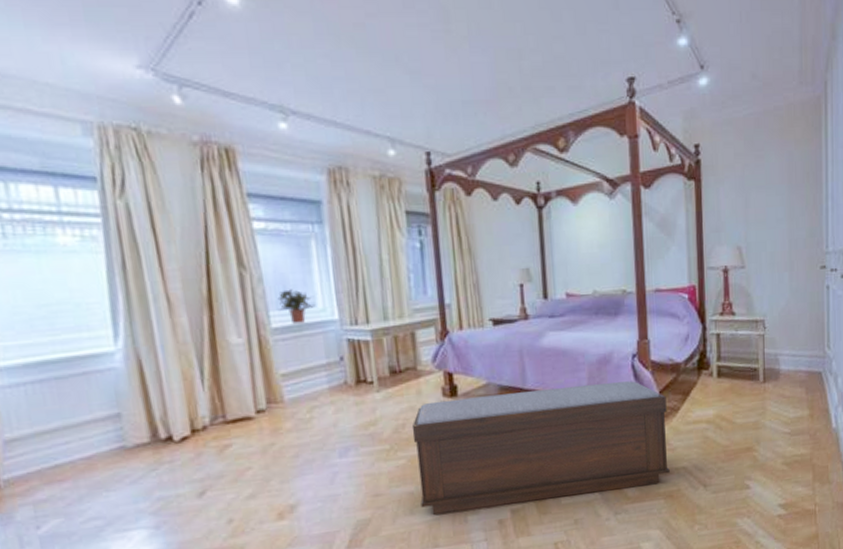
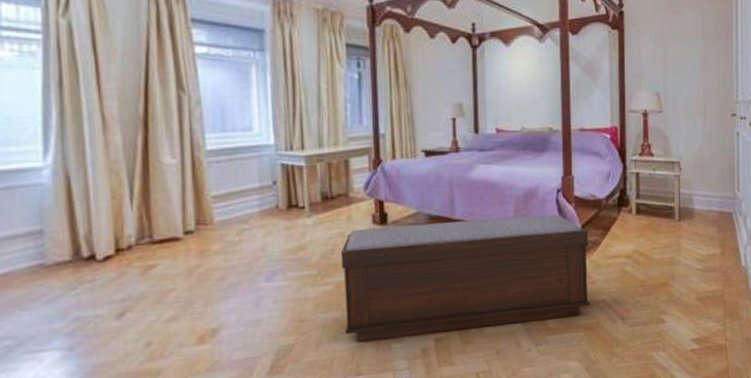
potted plant: present [277,289,316,325] -> none [214,113,252,148]

